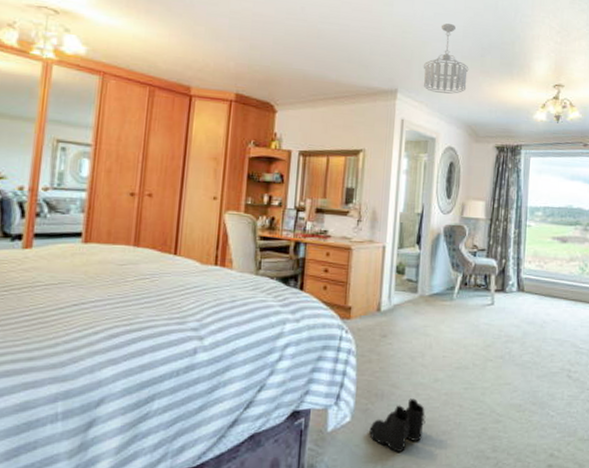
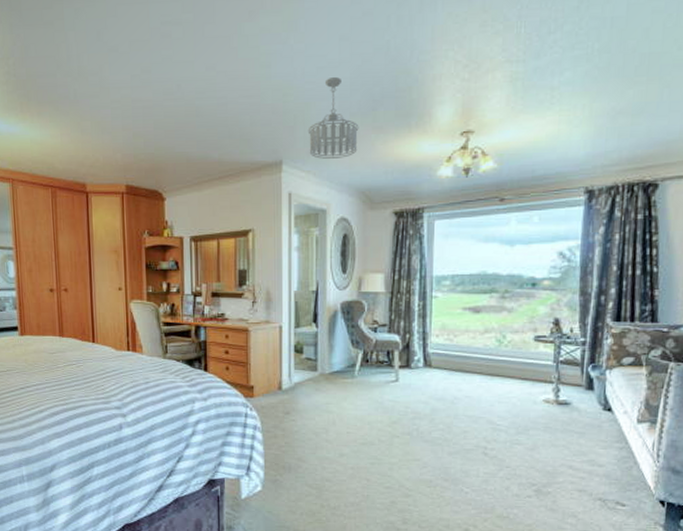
boots: present [369,398,426,452] -> none [280,471,333,520]

